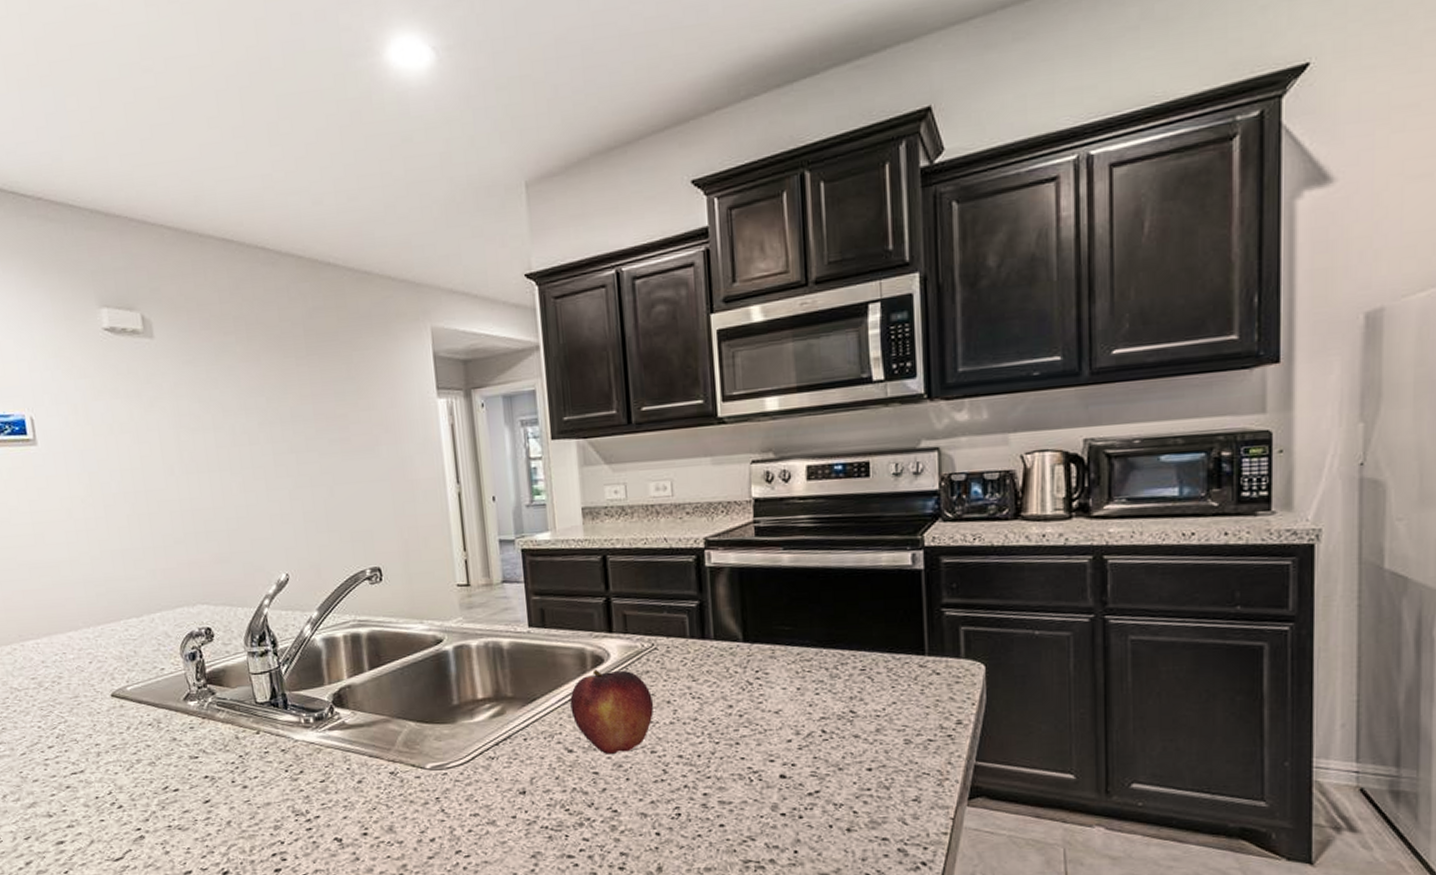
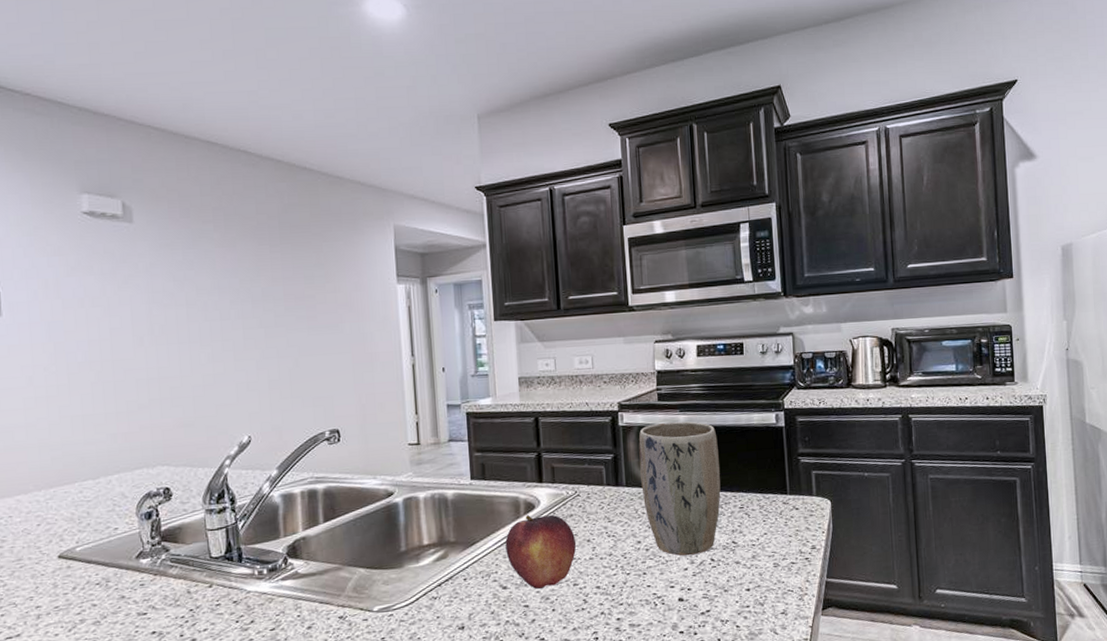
plant pot: none [730,562,836,725] -> present [639,421,721,556]

